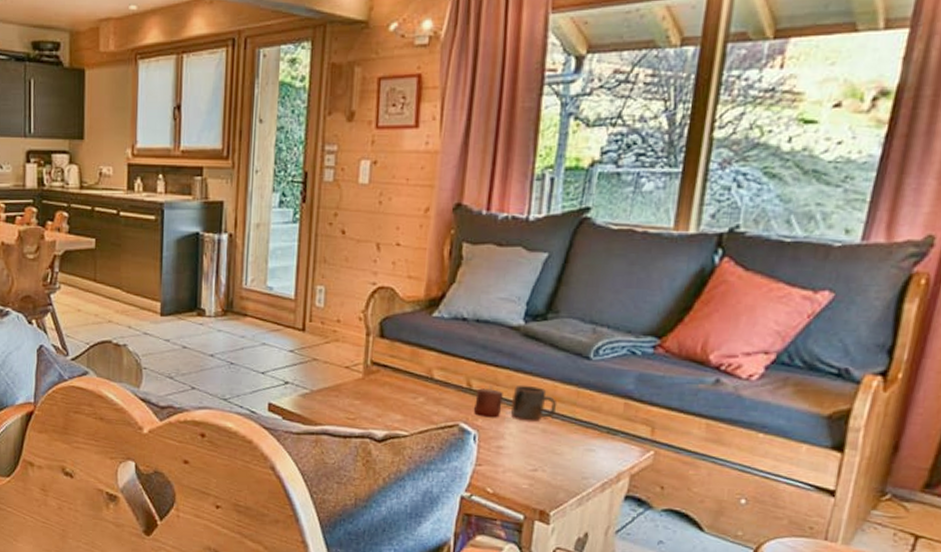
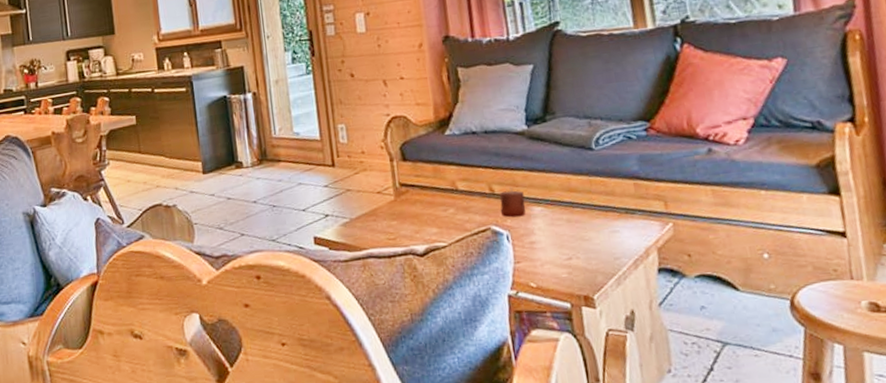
mug: present [510,384,558,423] -> none [532,181,575,216]

